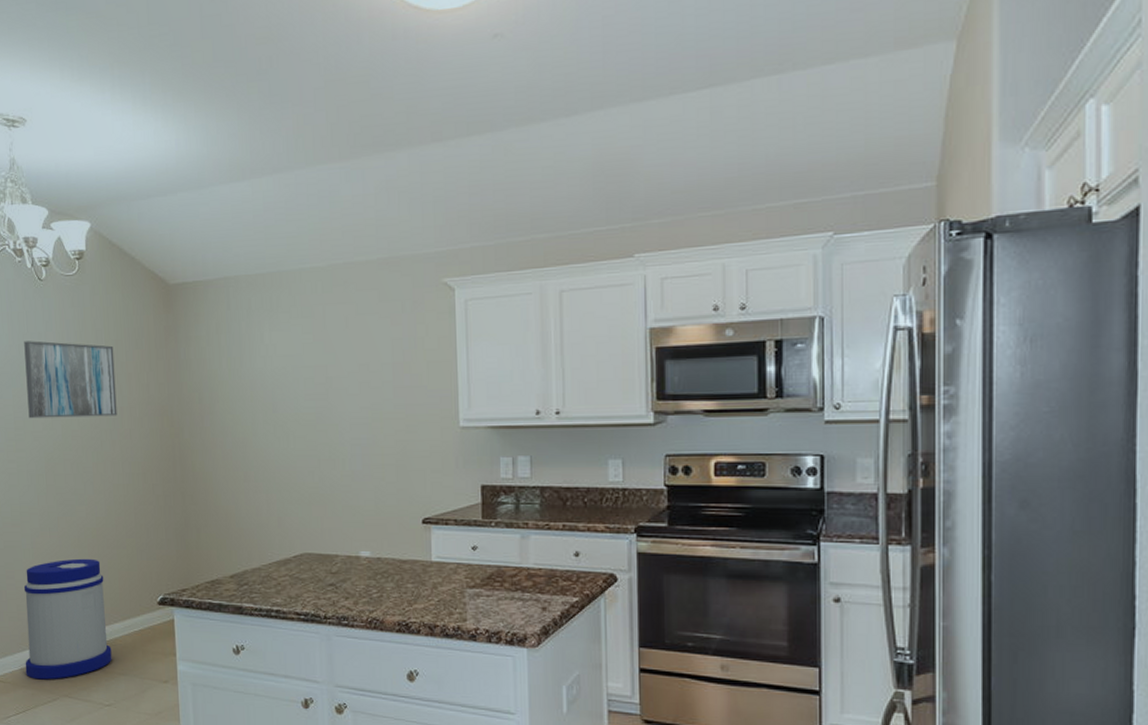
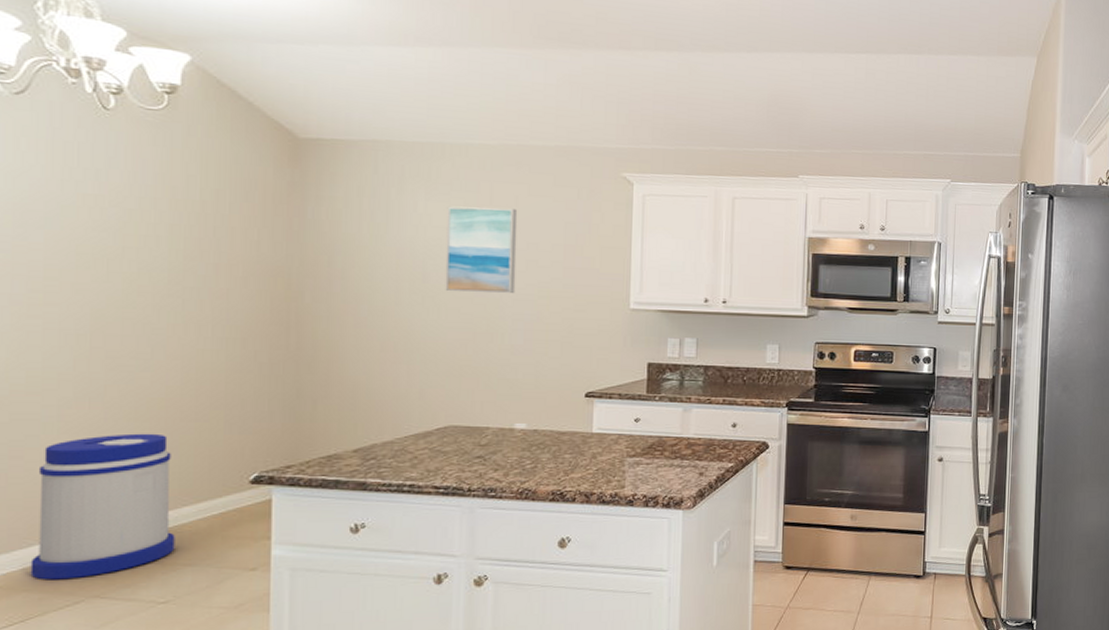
wall art: present [24,341,117,419] -> none [69,176,212,273]
wall art: none [288,330,352,420] -> present [445,206,518,294]

